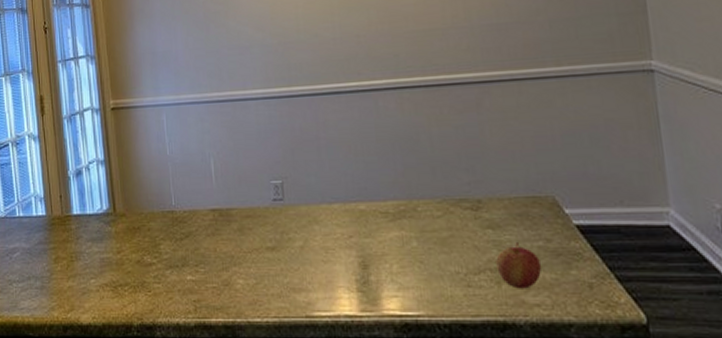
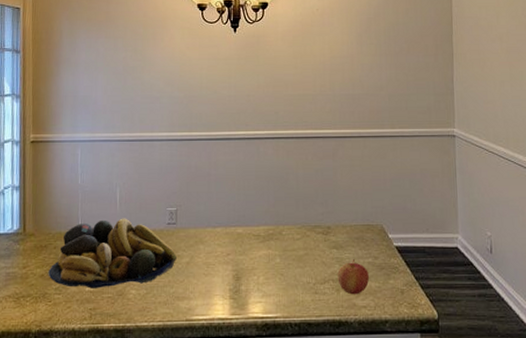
fruit bowl: none [144,194,288,277] -> present [48,218,177,289]

